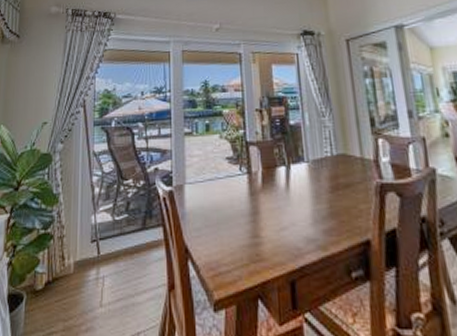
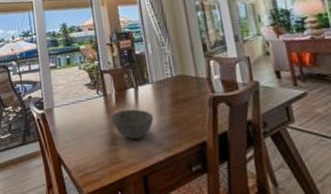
bowl: none [254,193,307,231] -> present [110,109,154,139]

